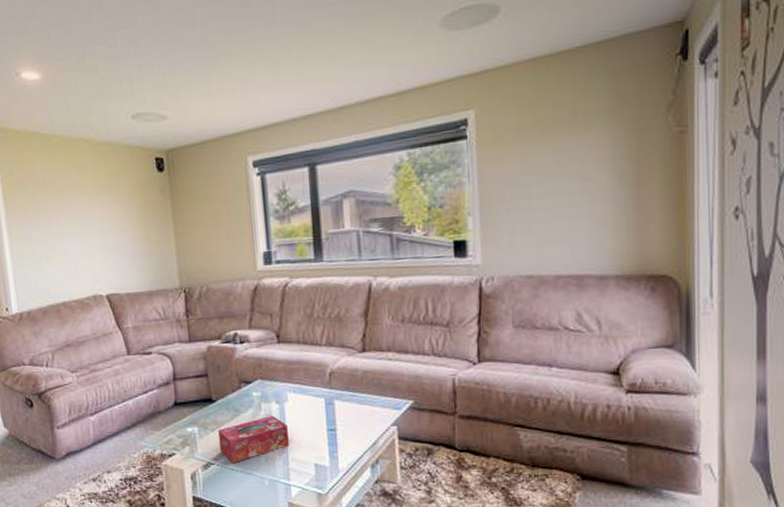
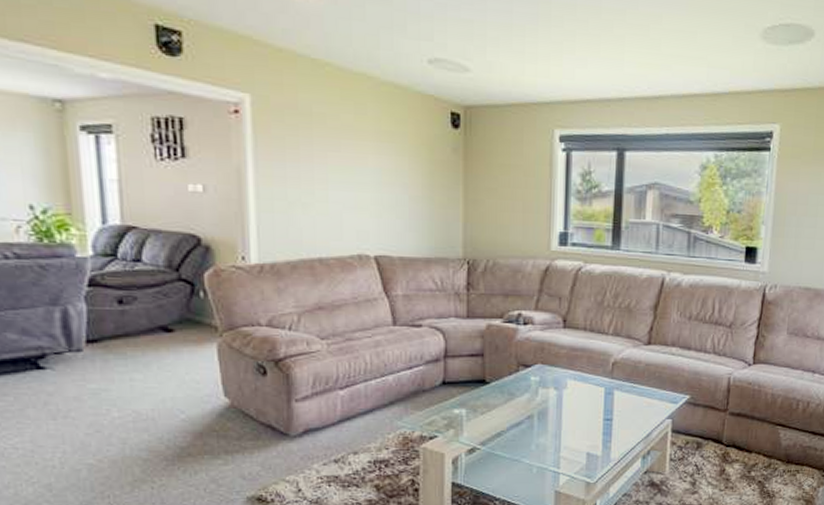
tissue box: present [218,416,289,463] -> none [487,402,563,448]

